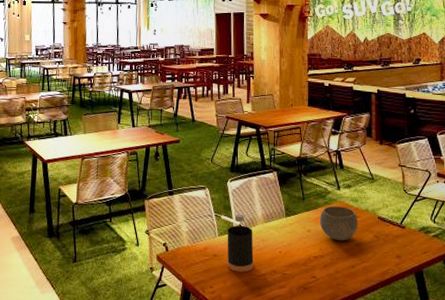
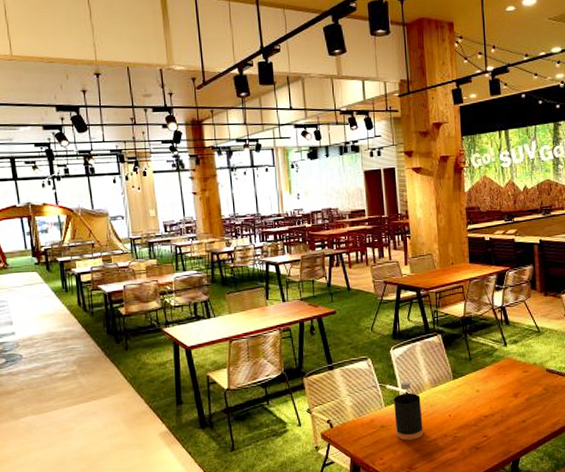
bowl: present [319,206,358,241] -> none [487,363,527,398]

